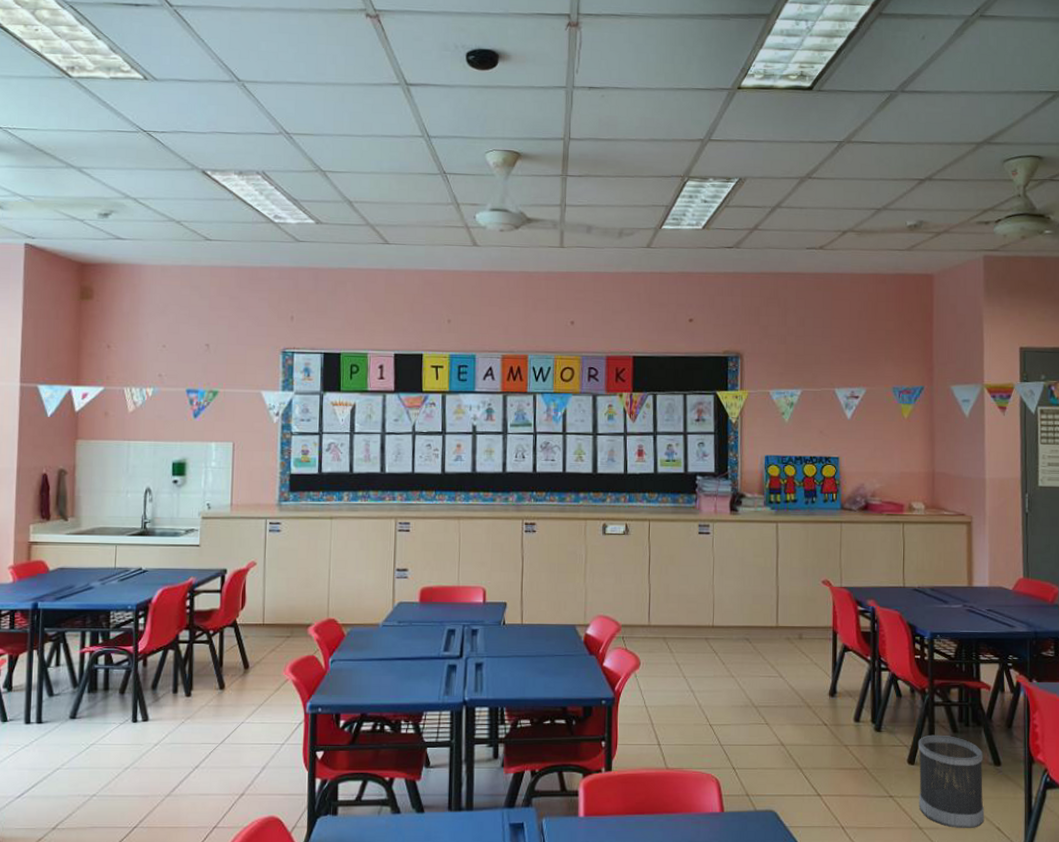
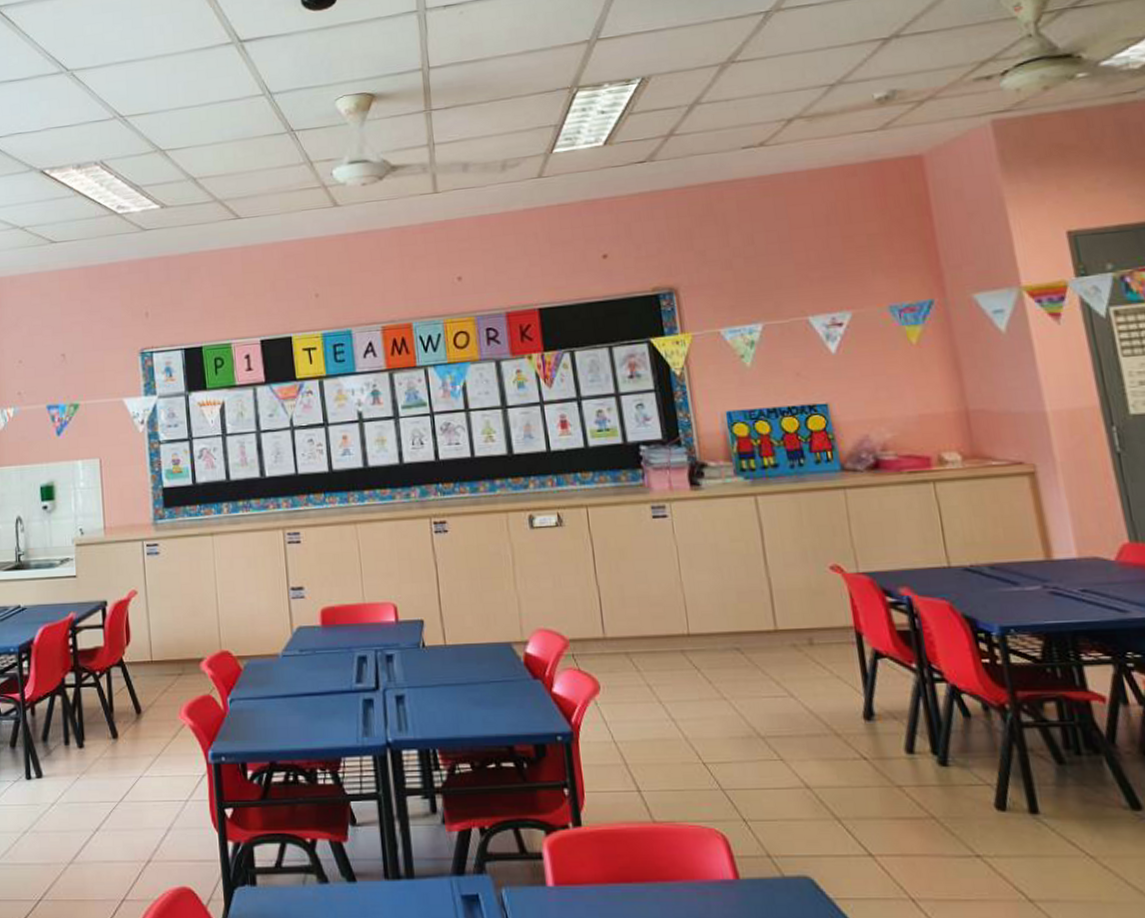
wastebasket: present [918,734,985,828] -> none [1006,768,1131,901]

